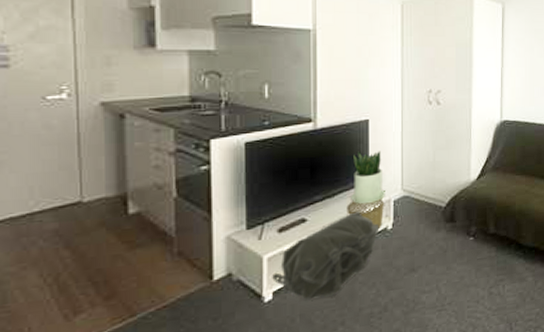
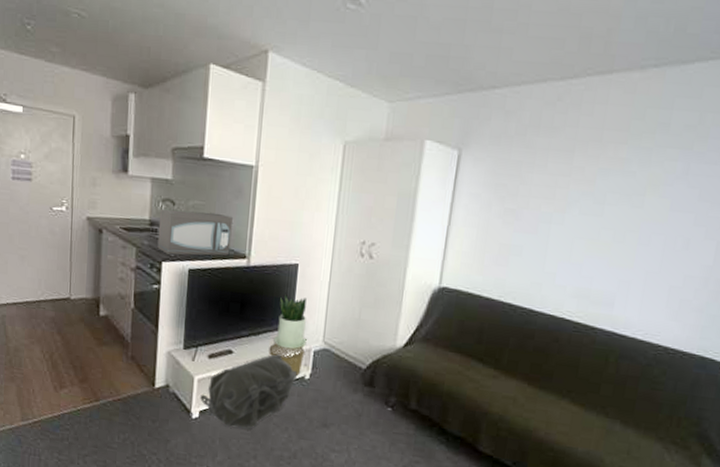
microwave: none [202,80,293,132] -> present [157,208,233,256]

